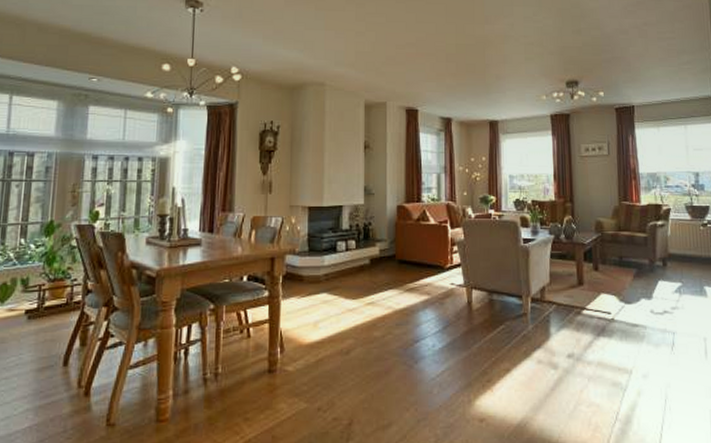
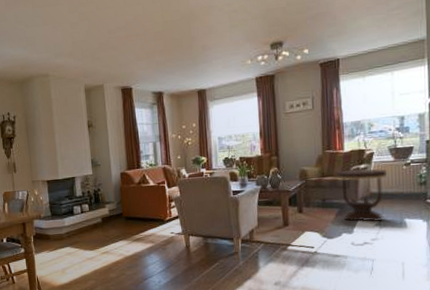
side table: none [634,225,685,288] -> present [337,169,388,222]

